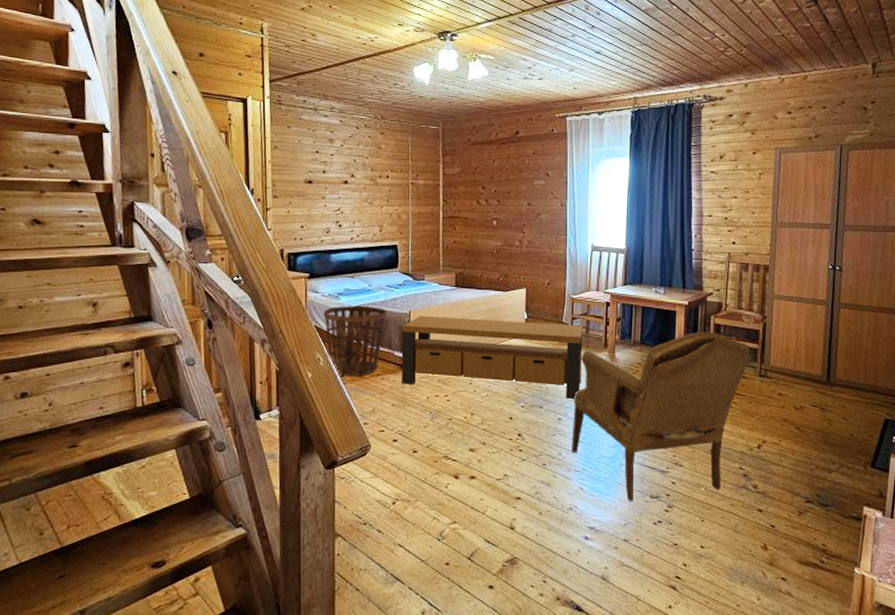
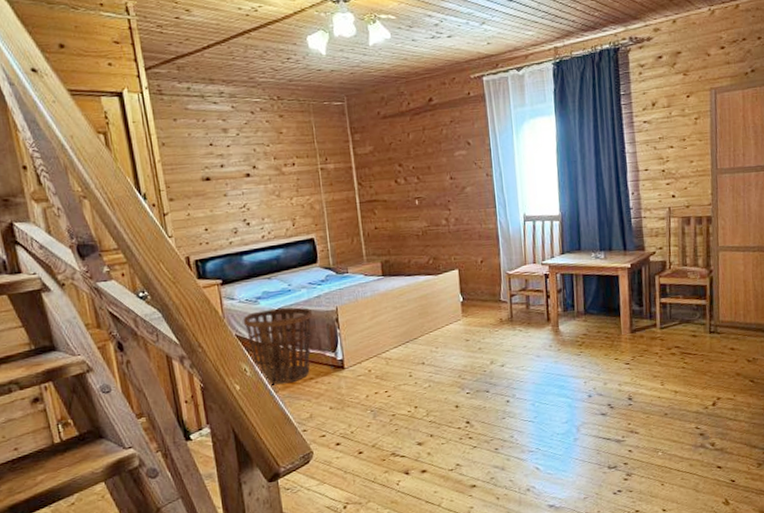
bench: present [401,315,583,399] -> none [330,301,527,385]
armchair: present [572,332,750,502] -> none [520,292,699,475]

